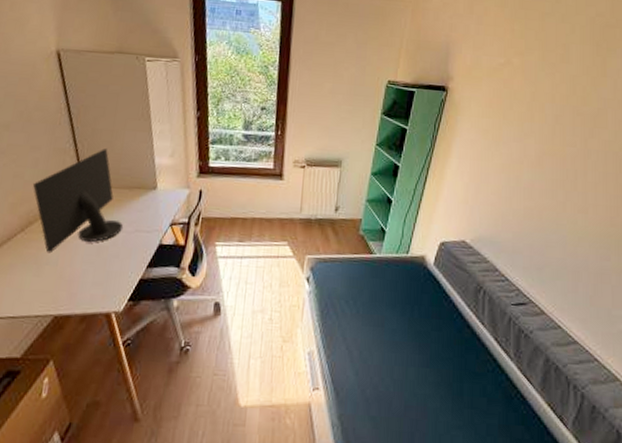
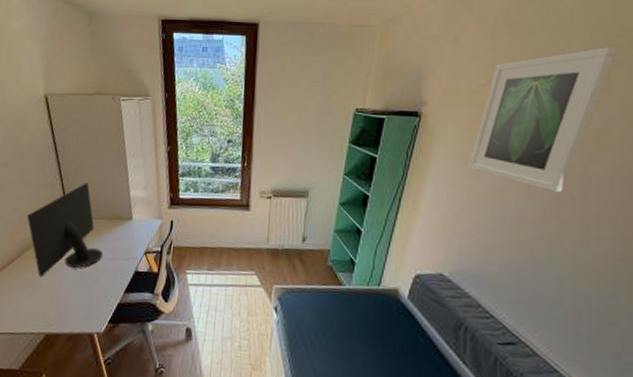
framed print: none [489,35,611,164] -> present [469,46,617,192]

